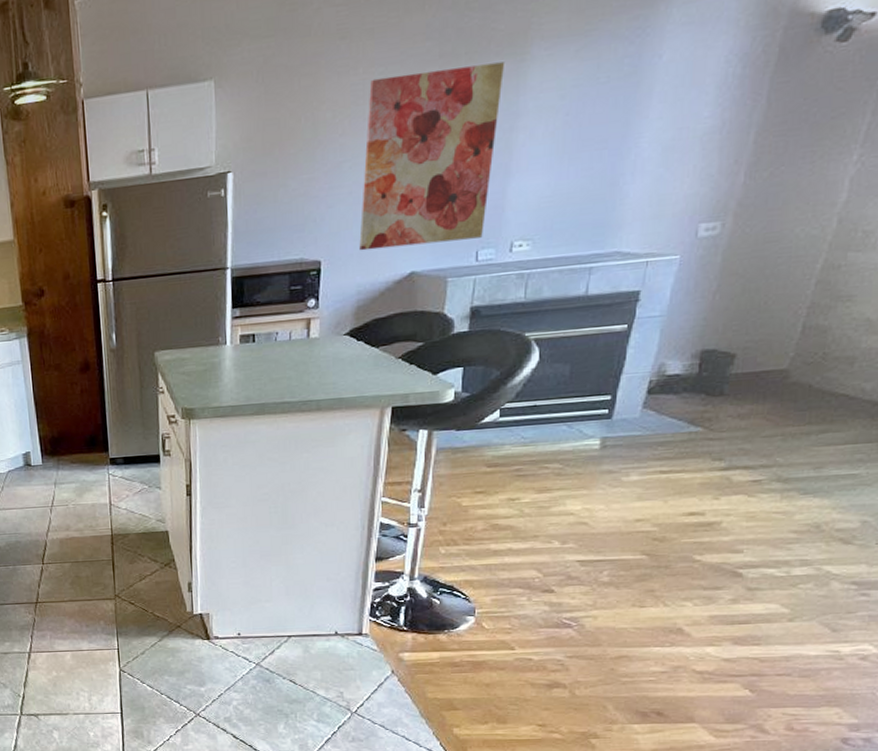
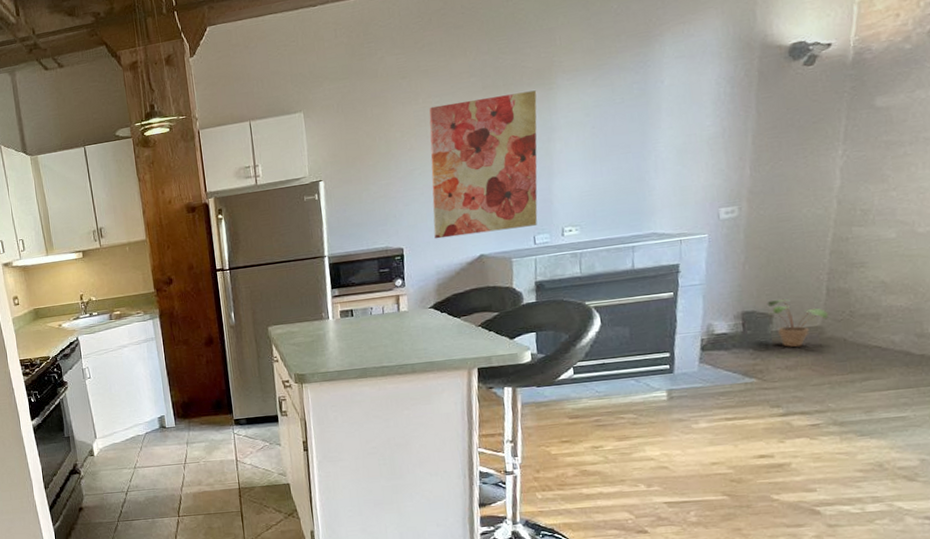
potted plant: none [731,336,801,393] -> present [767,298,832,347]

